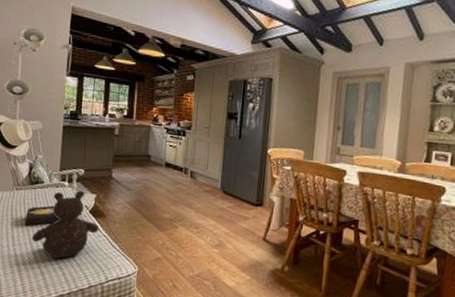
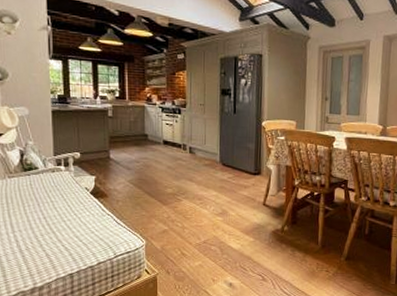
hardback book: present [23,205,82,227] -> none [21,190,82,213]
stuffed bear: present [31,190,100,259] -> none [32,173,103,241]

